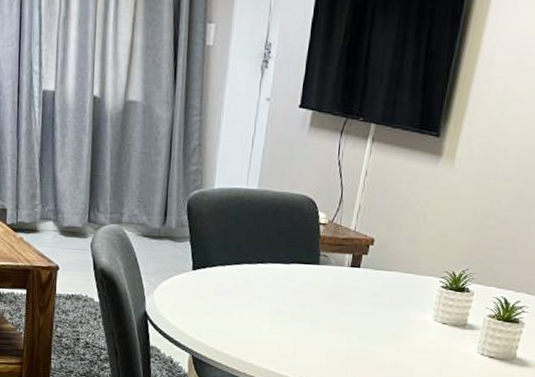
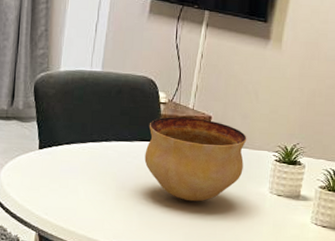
bowl: none [302,238,412,328] -> present [144,117,247,202]

